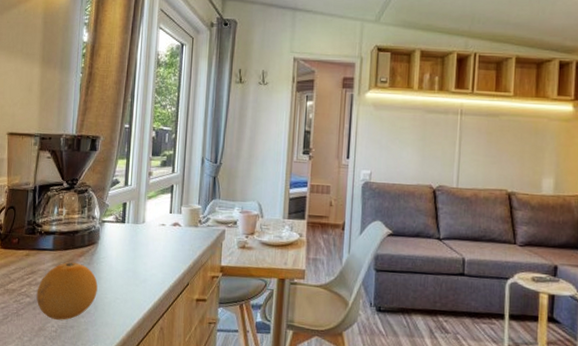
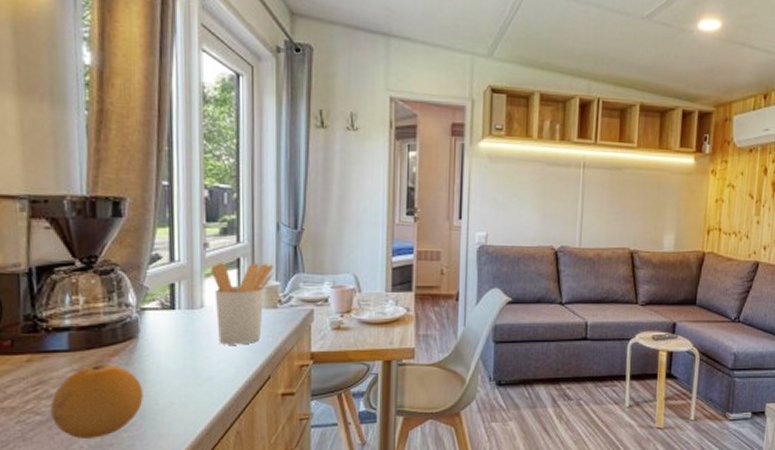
utensil holder: none [152,188,198,255] -> present [210,263,274,345]

